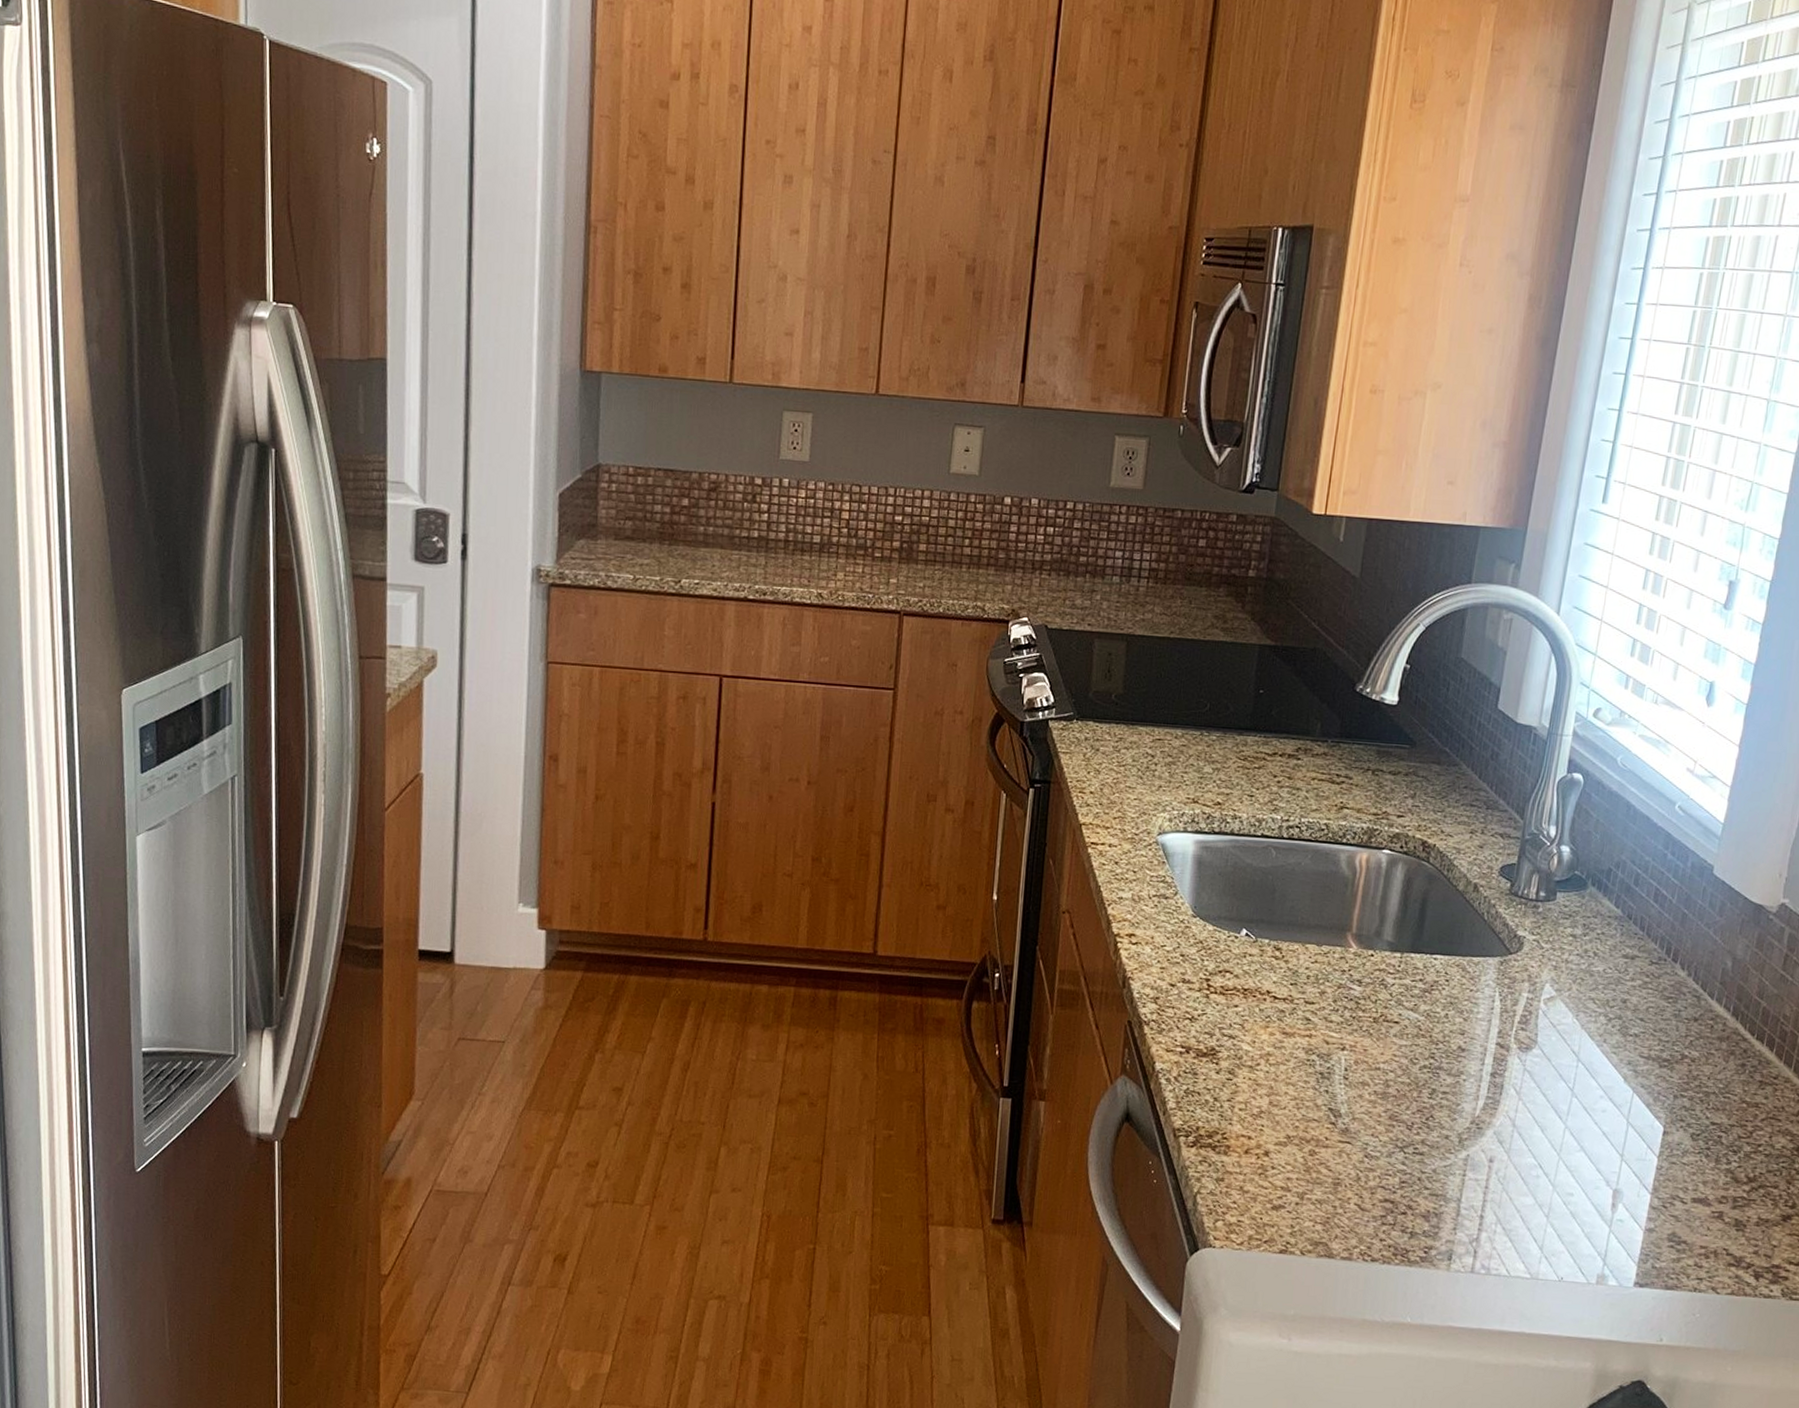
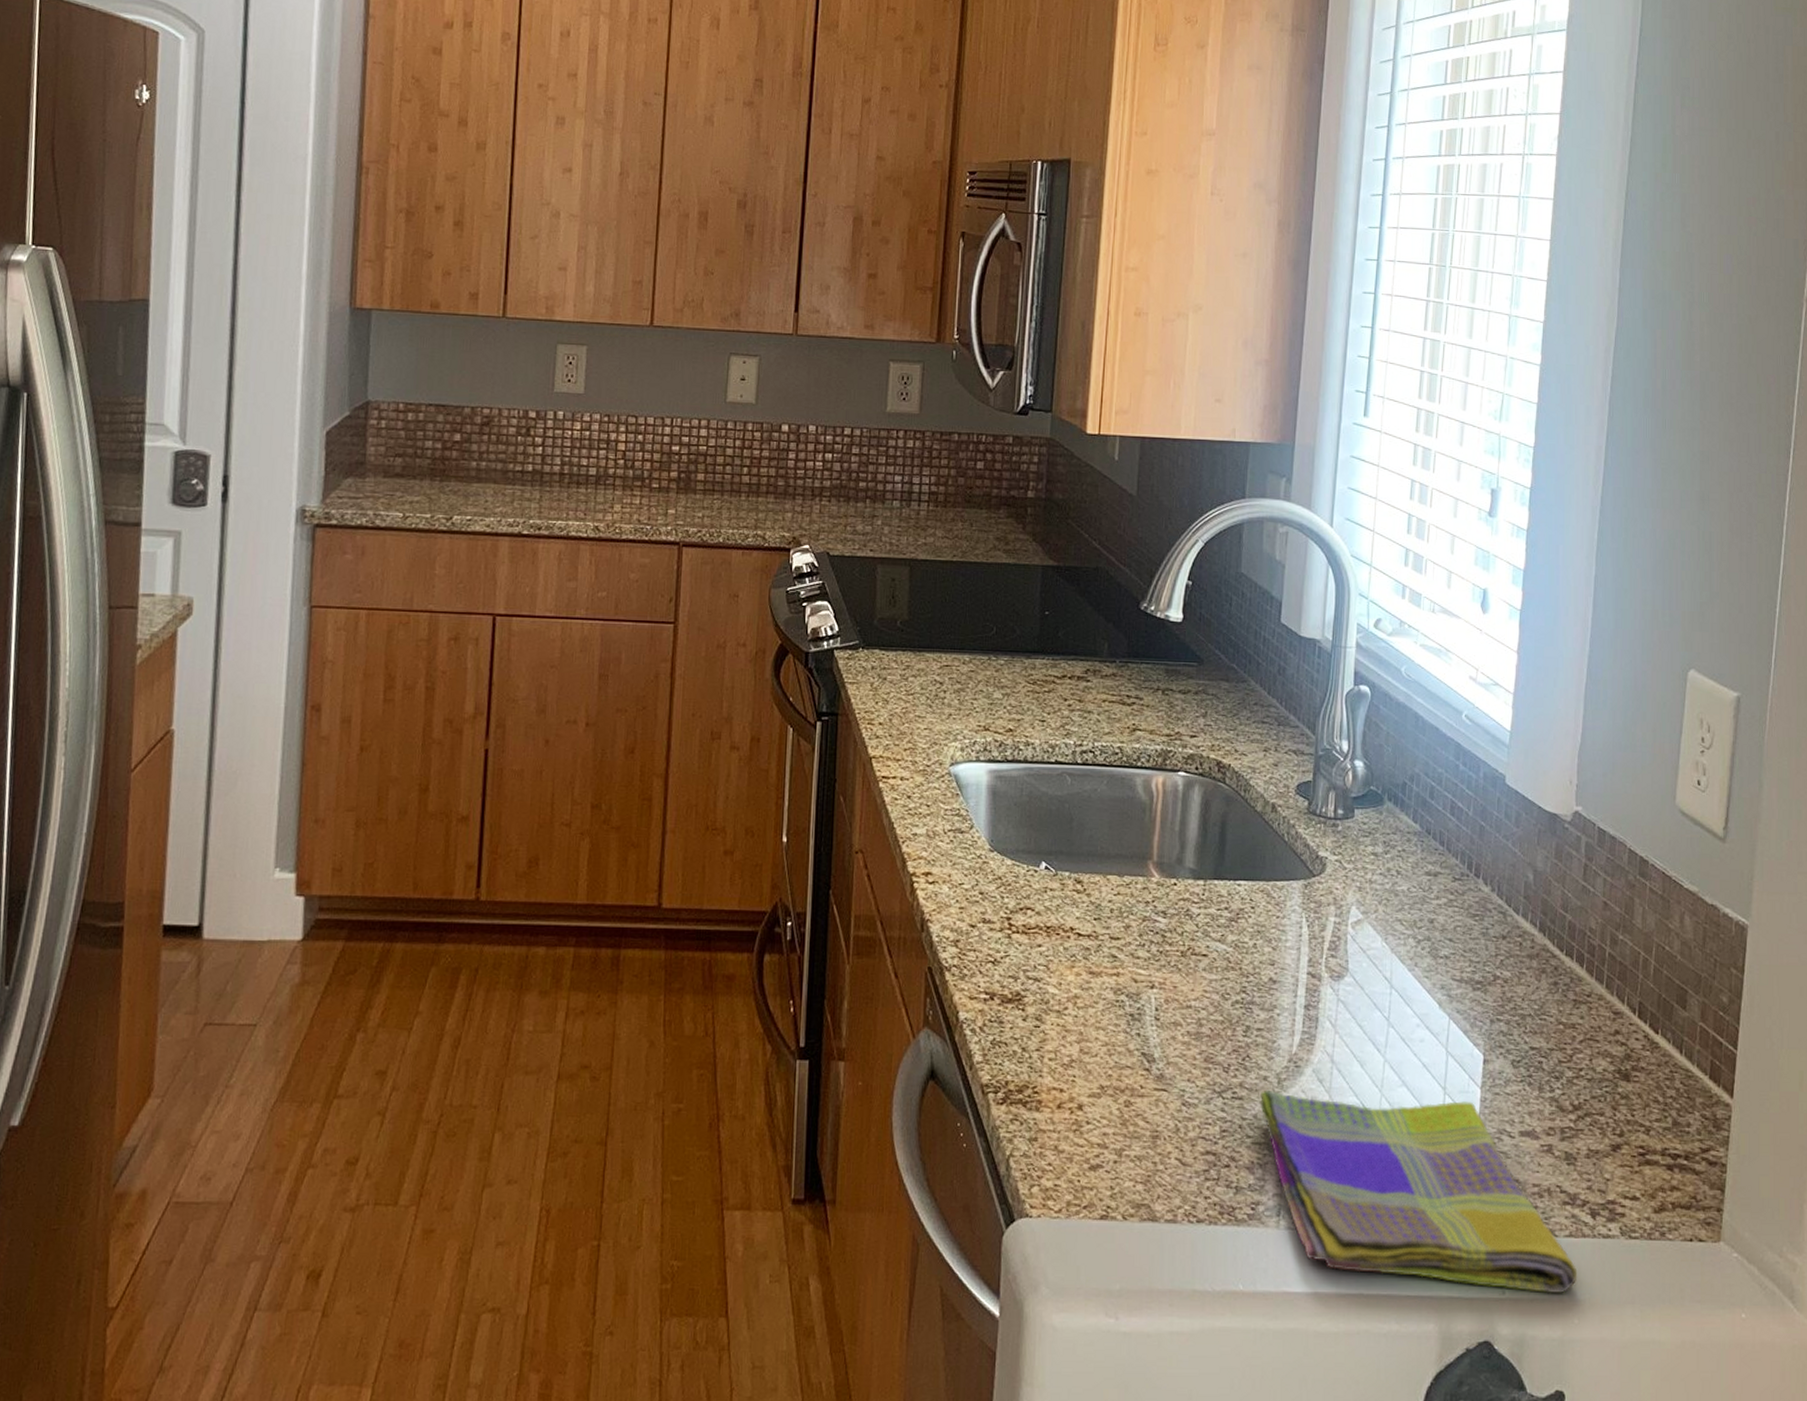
dish towel: none [1440,1147,1736,1345] -> present [1260,1089,1578,1294]

